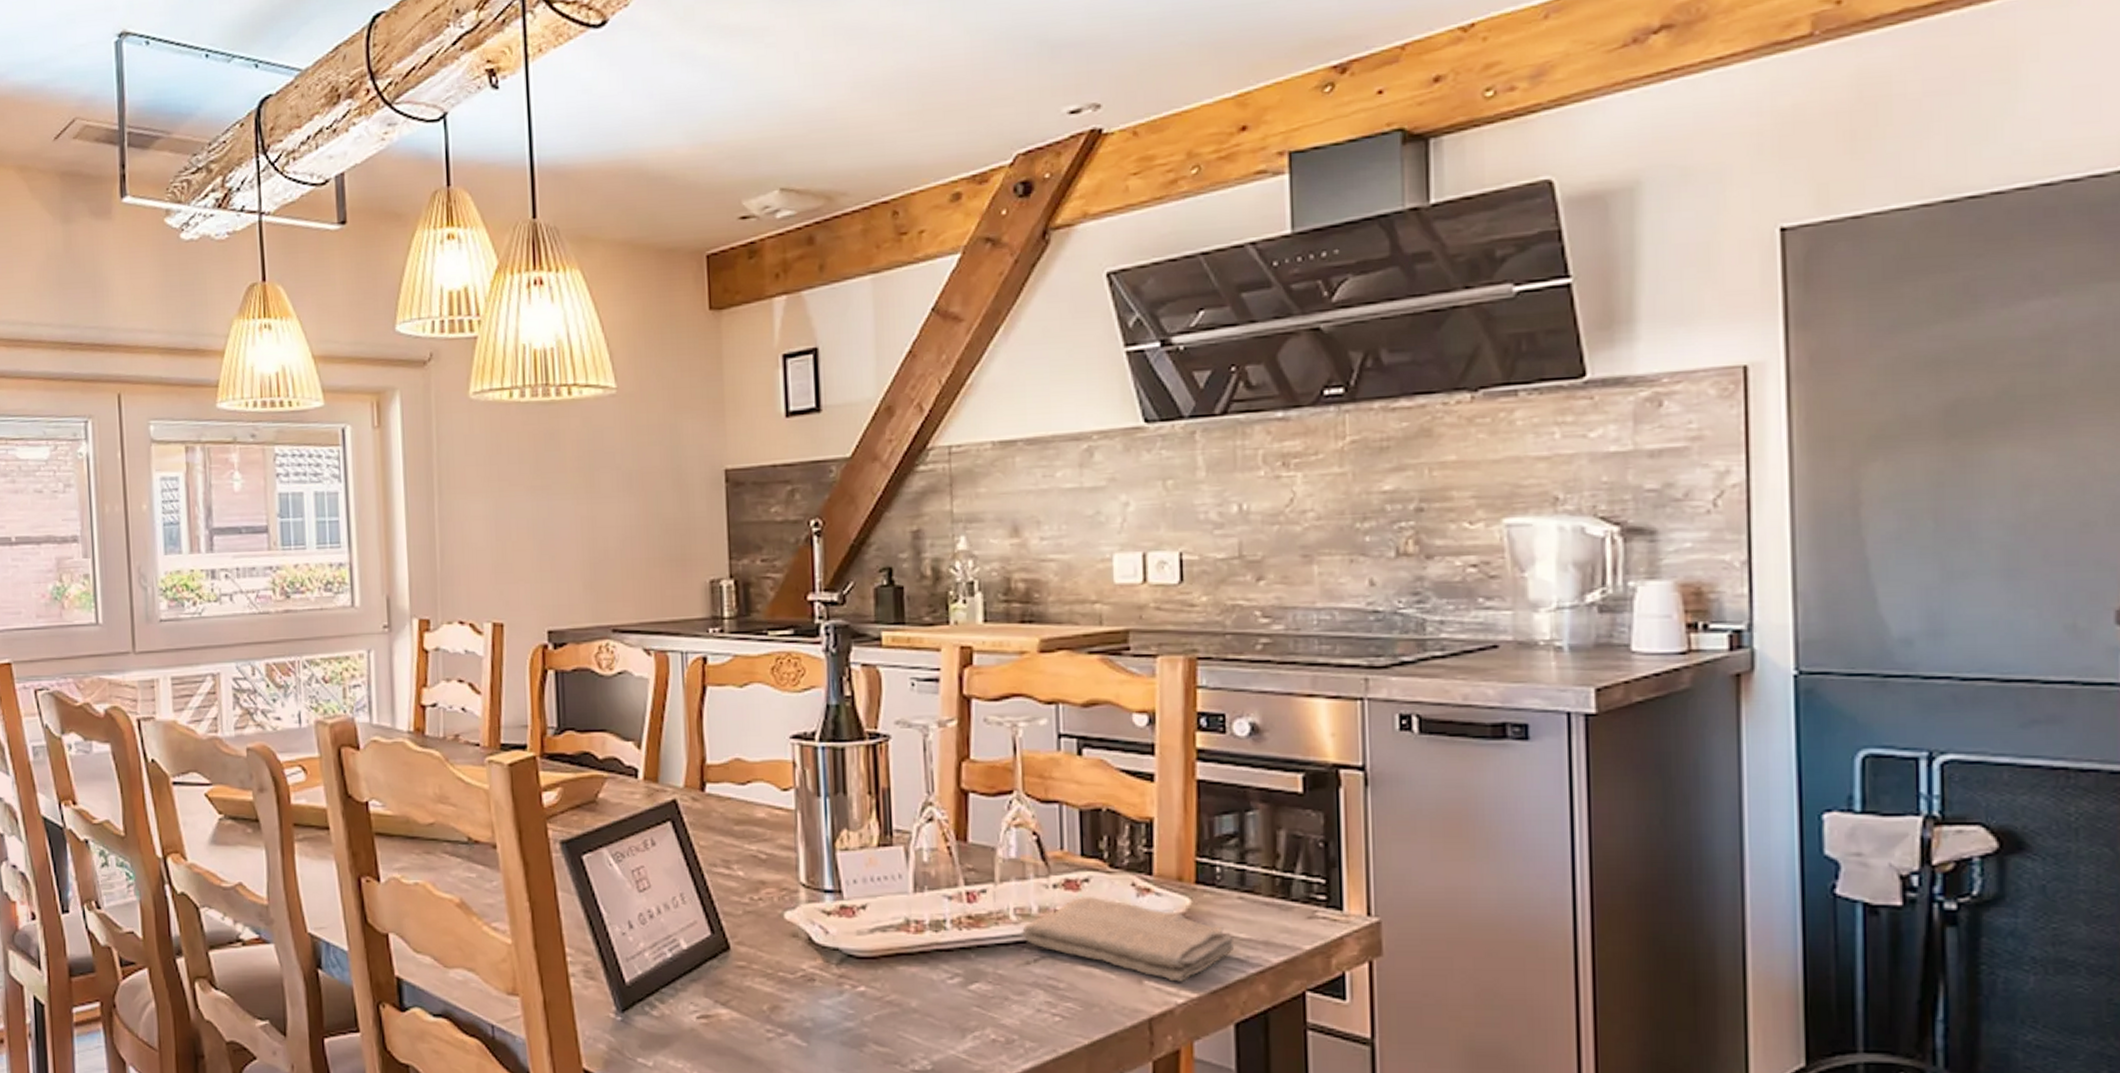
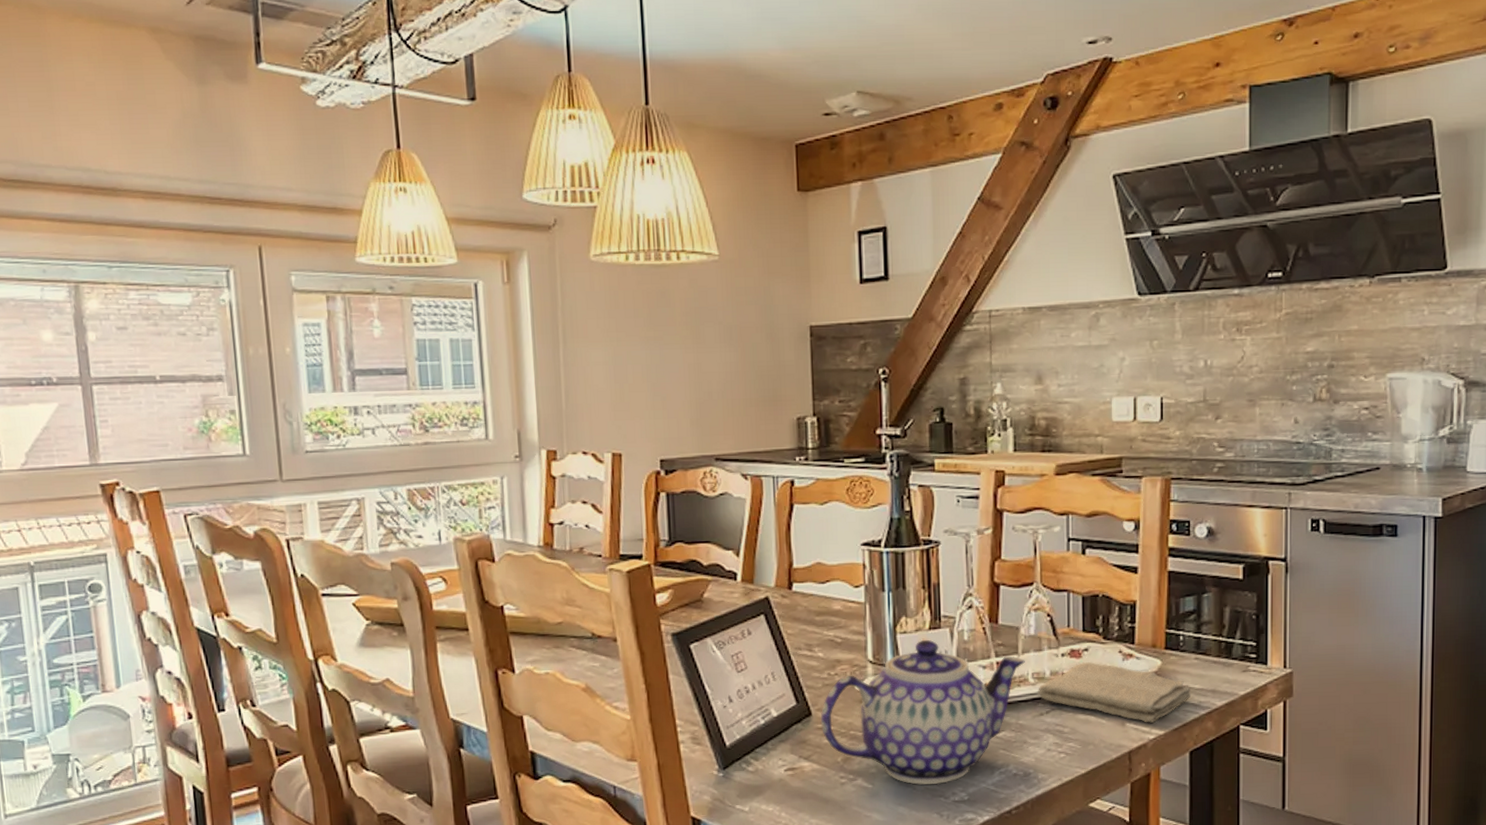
teapot: none [741,859,1004,1048] -> present [820,639,1025,785]

